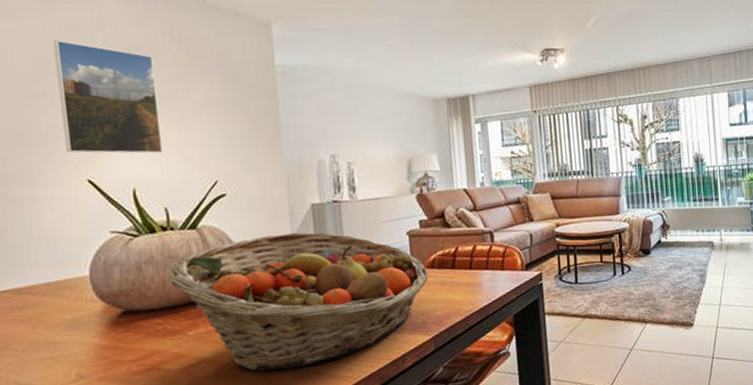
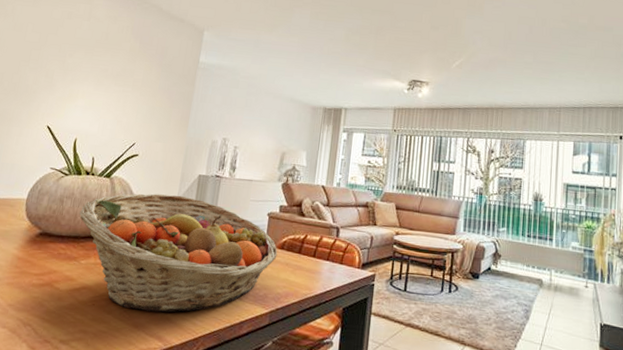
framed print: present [53,40,163,154] -> none [40,22,116,115]

